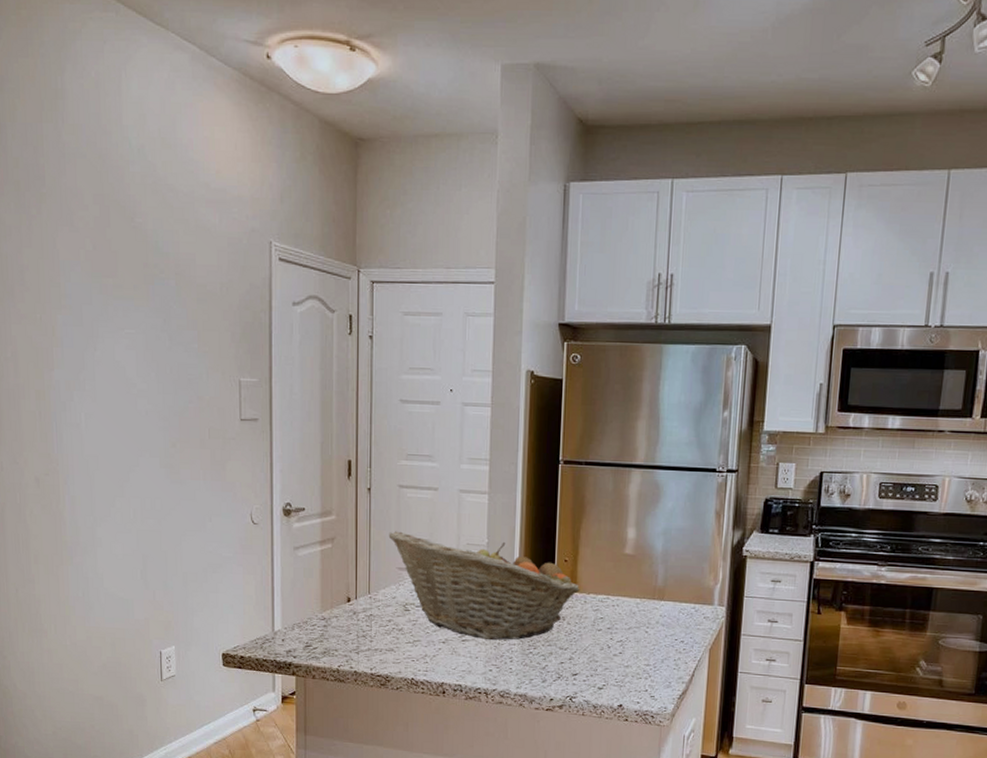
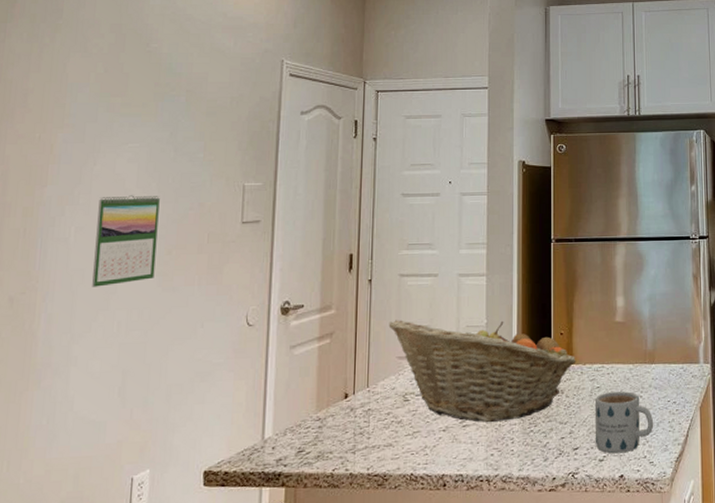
calendar: none [103,384,162,474] -> present [92,195,160,287]
mug: none [595,624,658,684] -> present [594,391,654,454]

